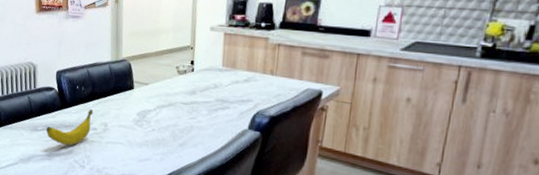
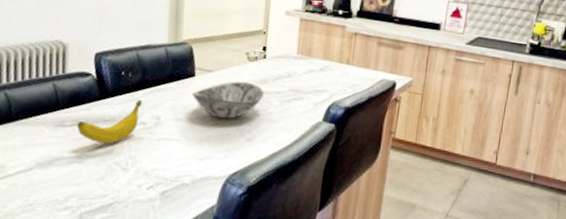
decorative bowl: none [132,93,193,127] -> present [192,81,264,120]

